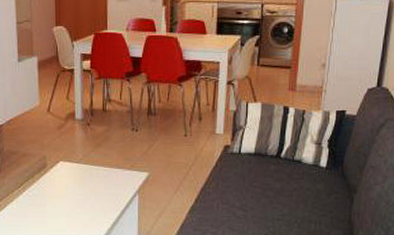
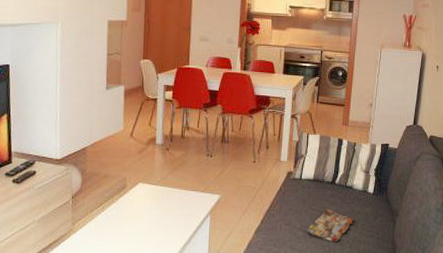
magazine: none [247,185,303,223] -> present [306,209,354,243]

